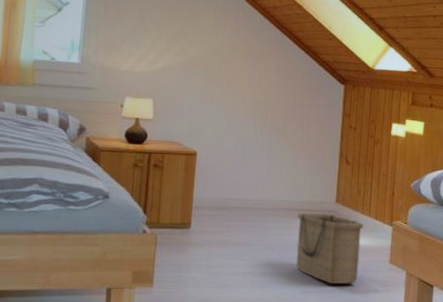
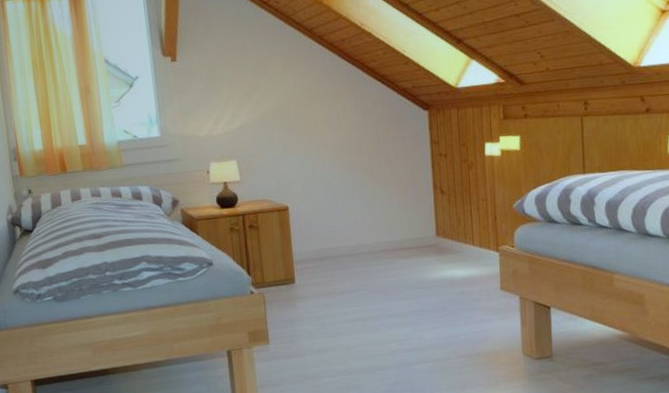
basket: present [296,212,364,285] -> none [399,248,469,319]

